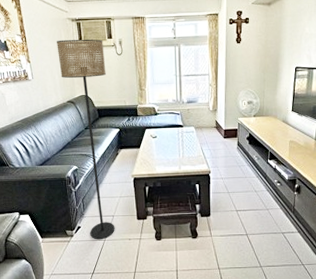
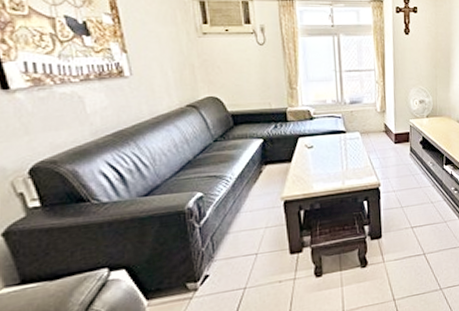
floor lamp: present [57,39,115,240] -> none [169,23,260,290]

